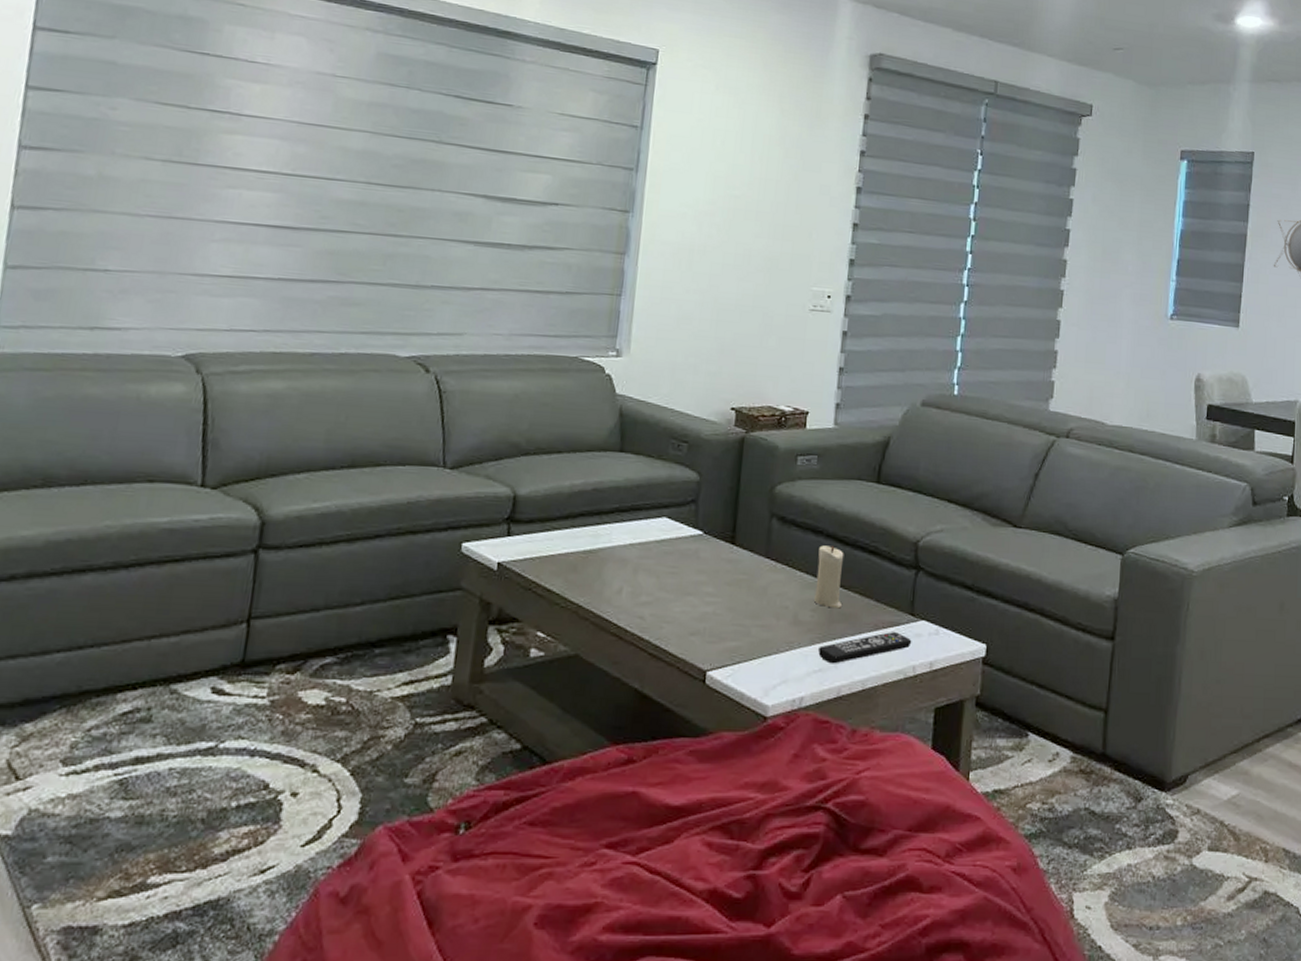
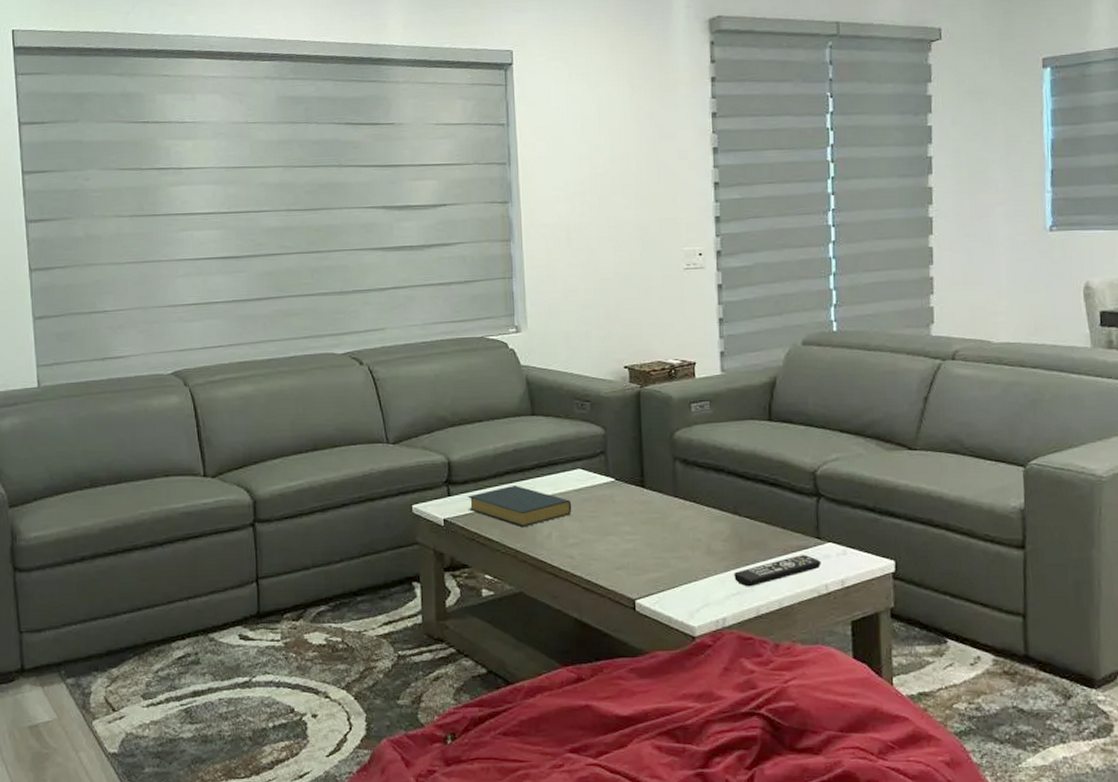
hardback book: none [530,529,651,580] -> present [467,485,572,528]
candle: present [814,545,844,609] -> none [722,482,750,538]

